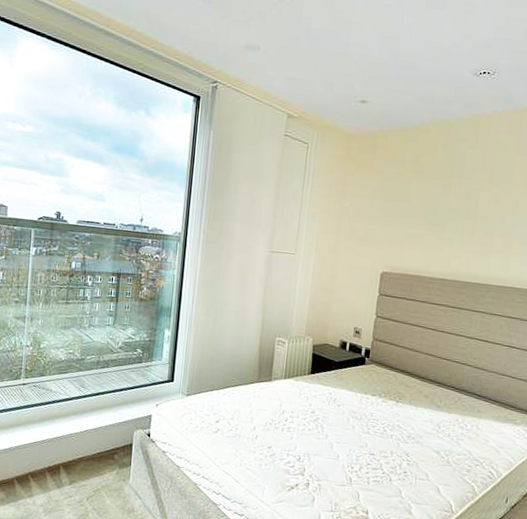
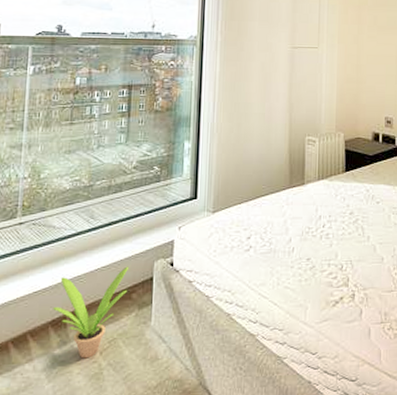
potted plant: none [49,431,112,502] -> present [53,266,128,359]

